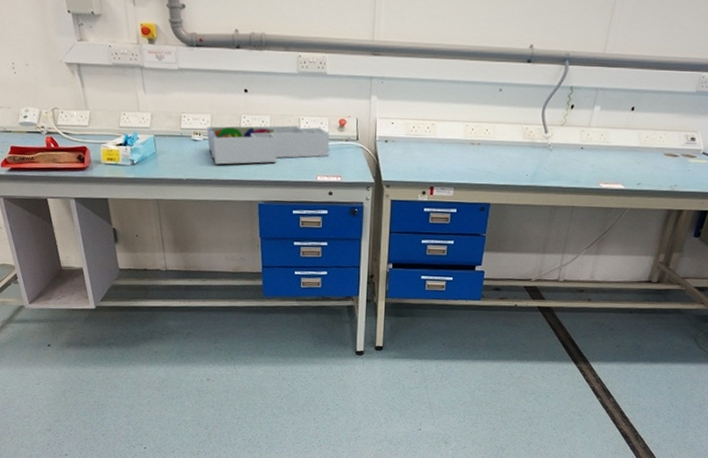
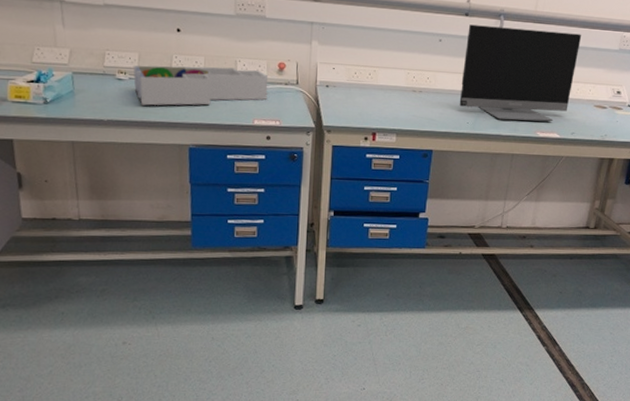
monitor: none [518,71,655,172] -> present [459,24,582,122]

